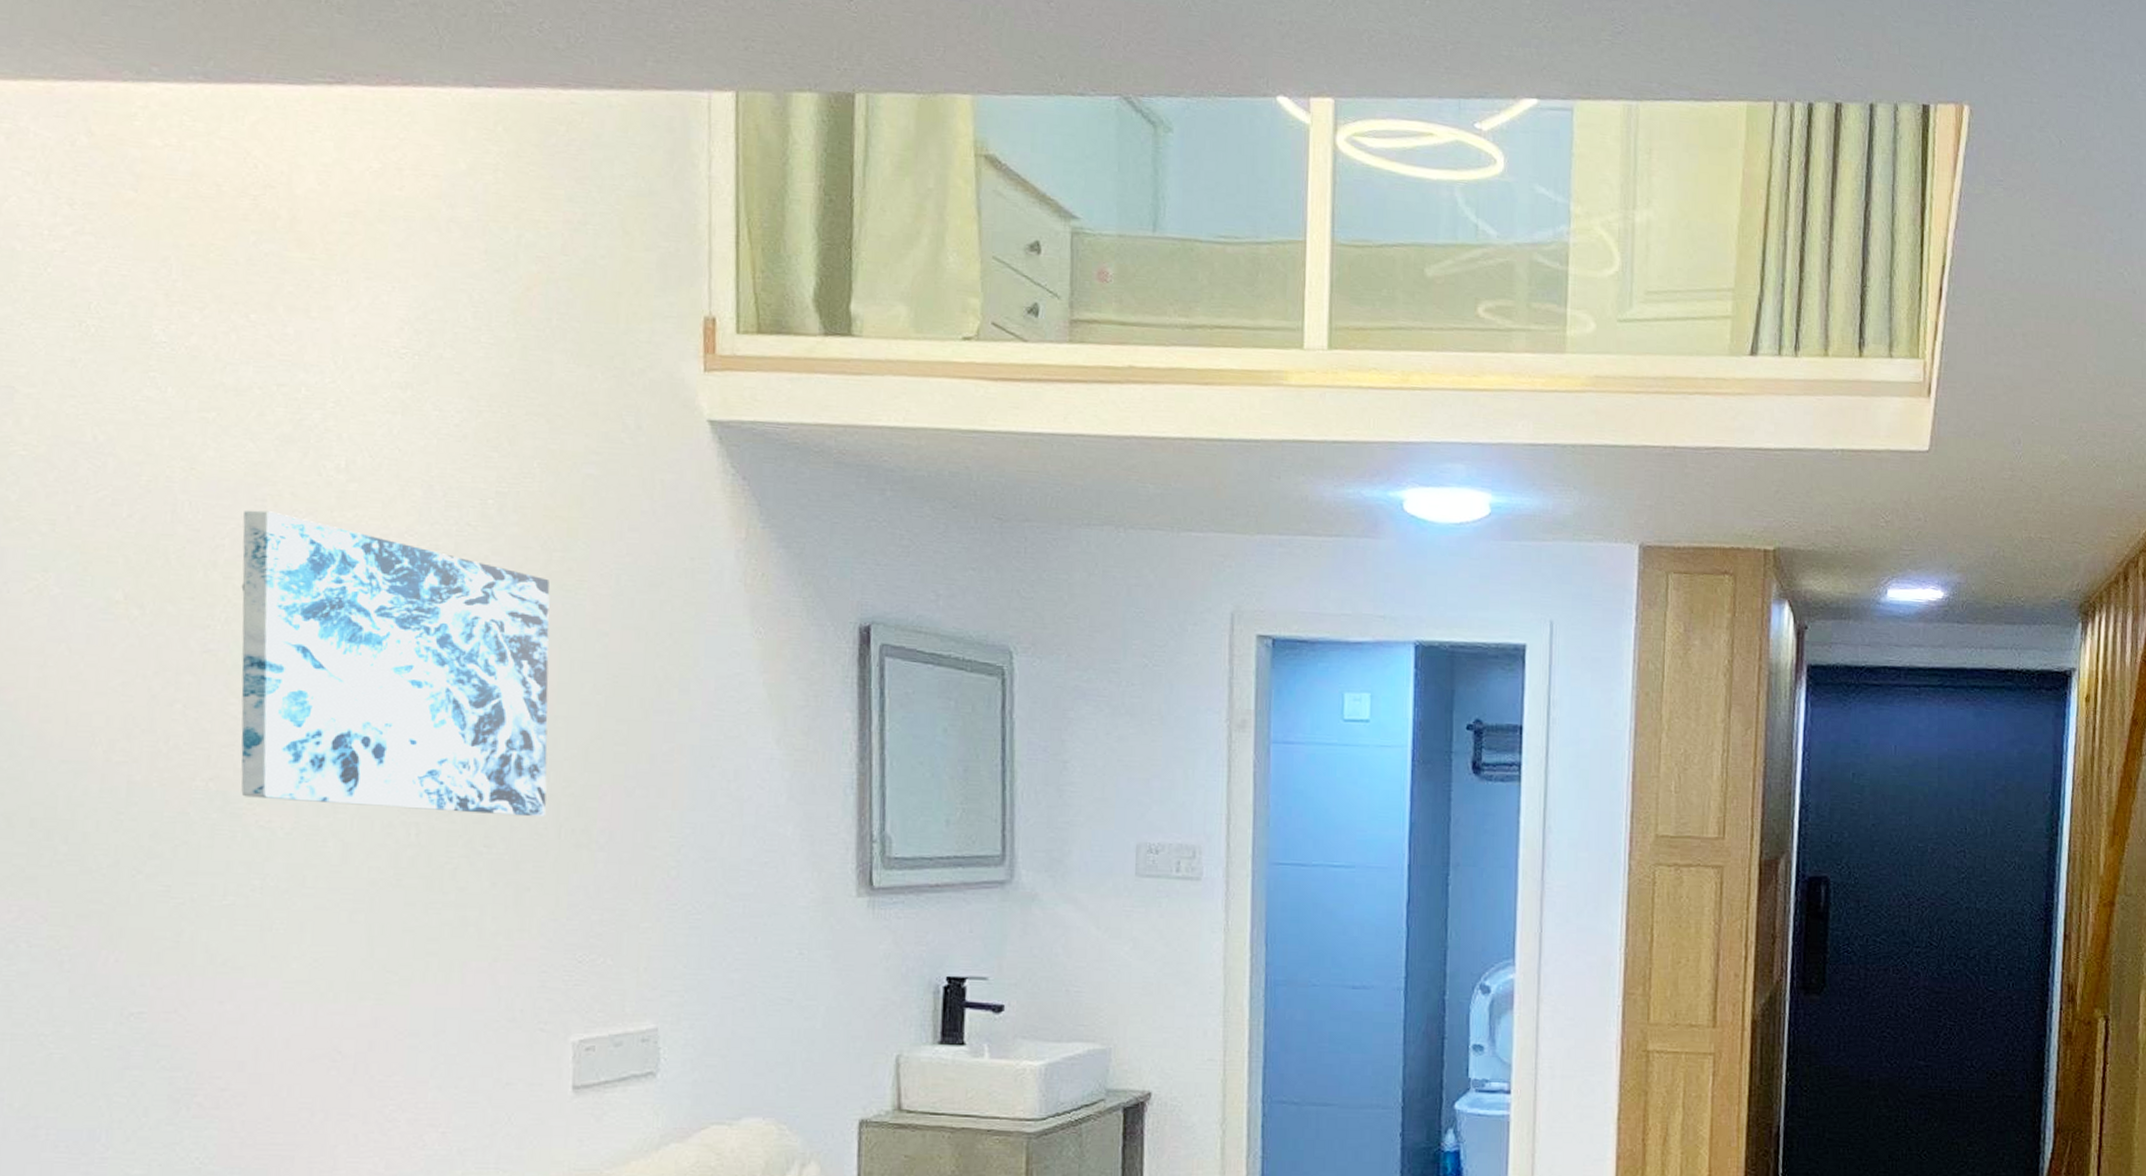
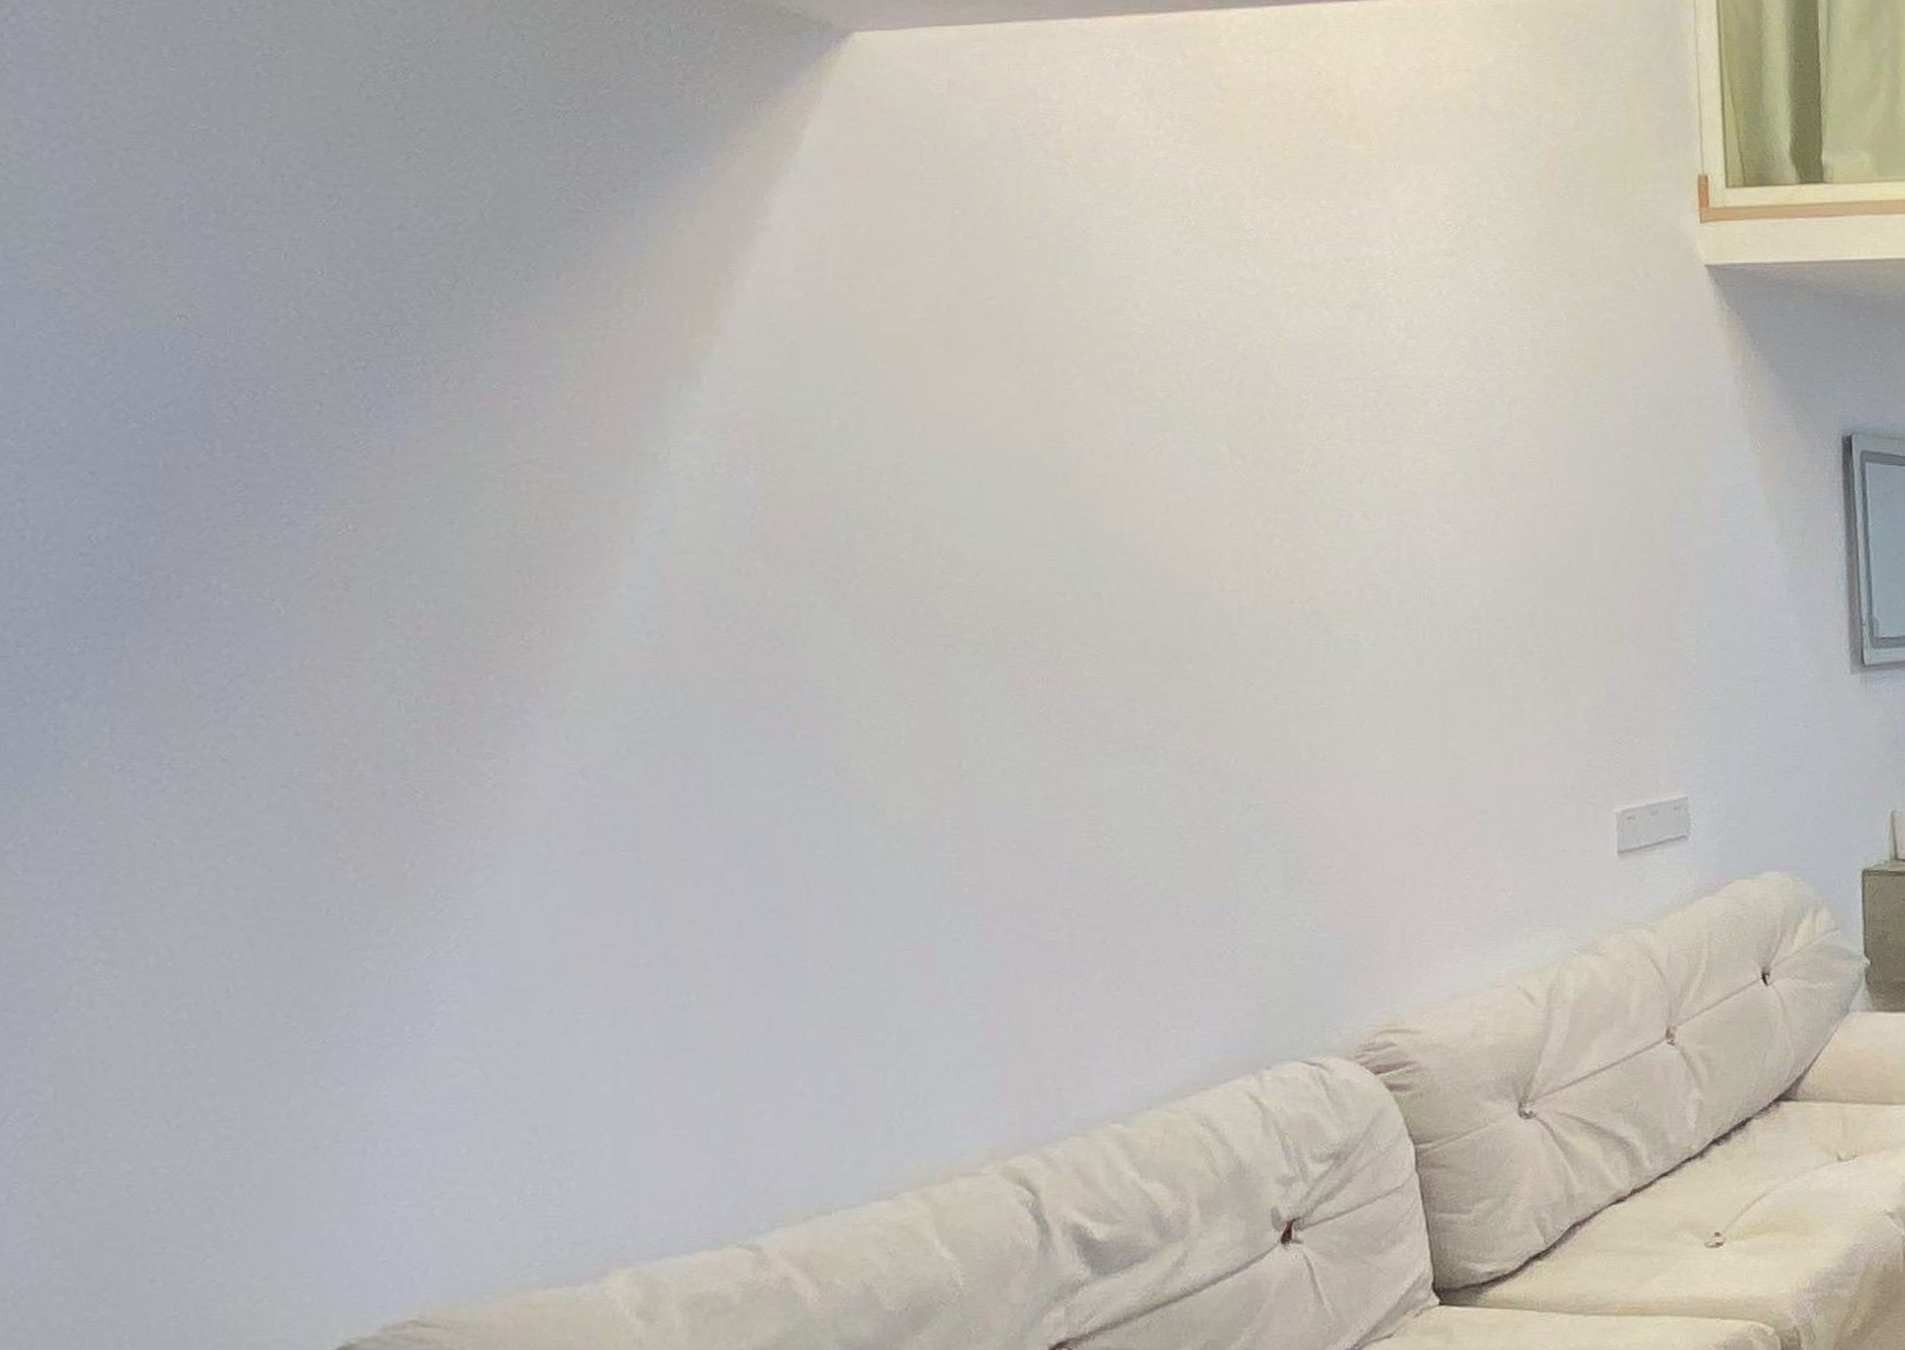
wall art: present [241,510,550,817] -> none [1323,368,1584,619]

